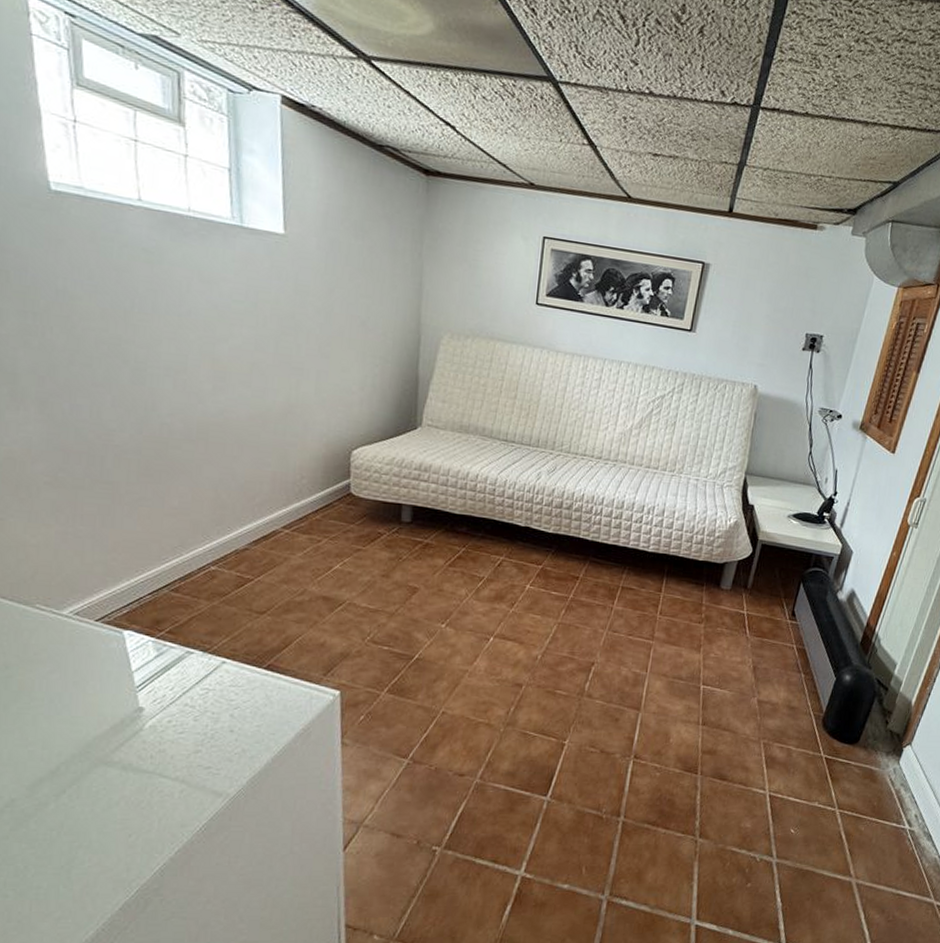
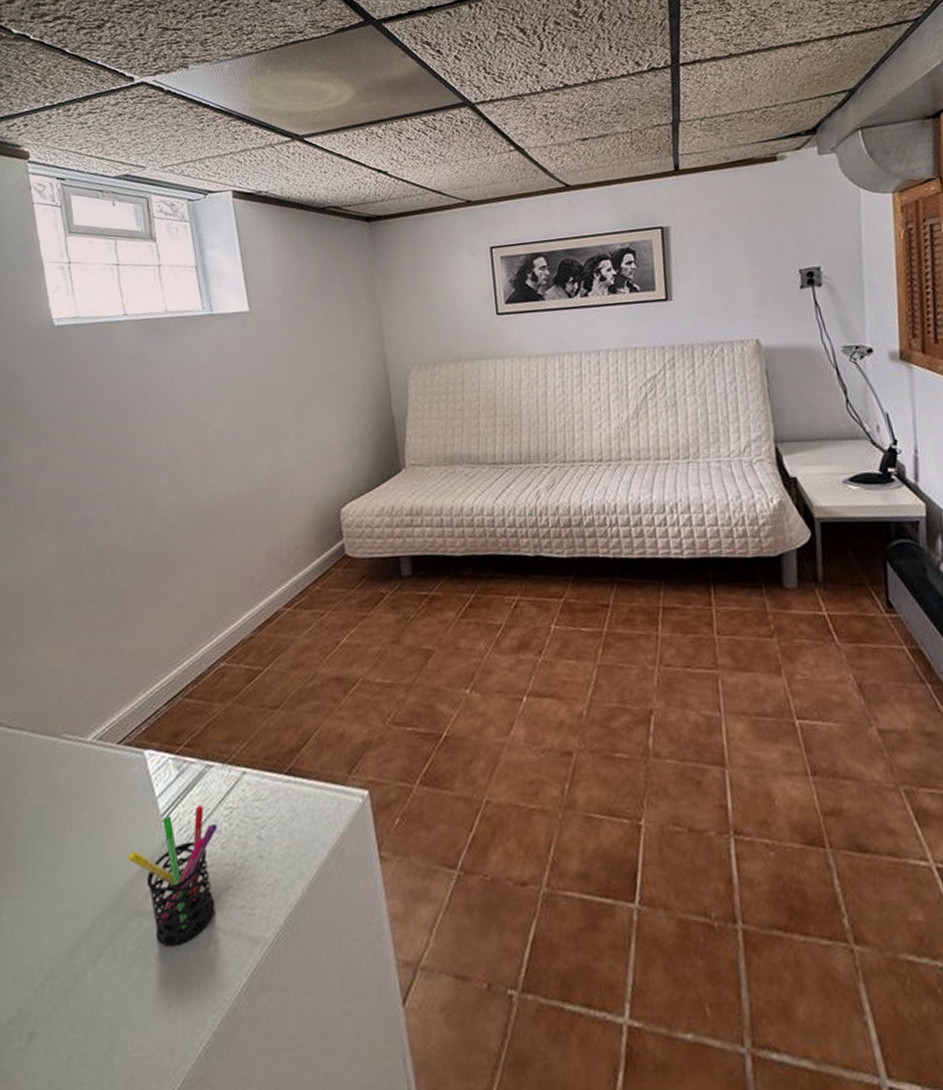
pen holder: none [99,683,193,791] -> present [128,805,218,946]

